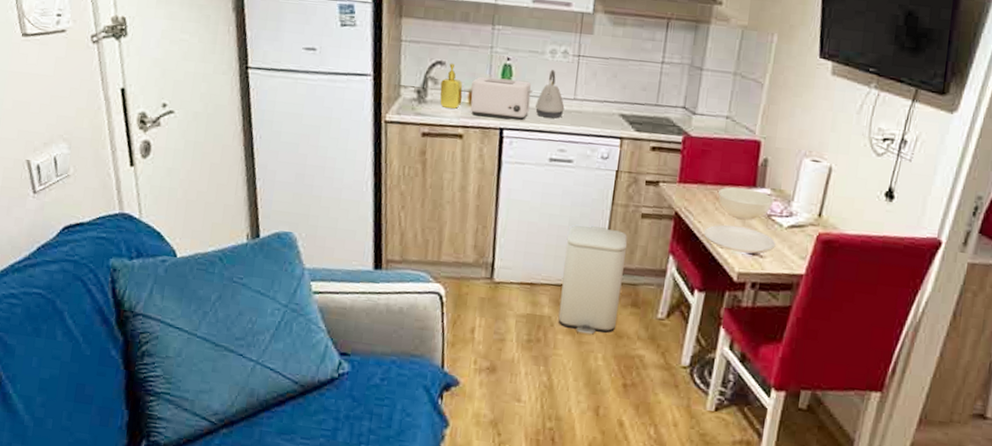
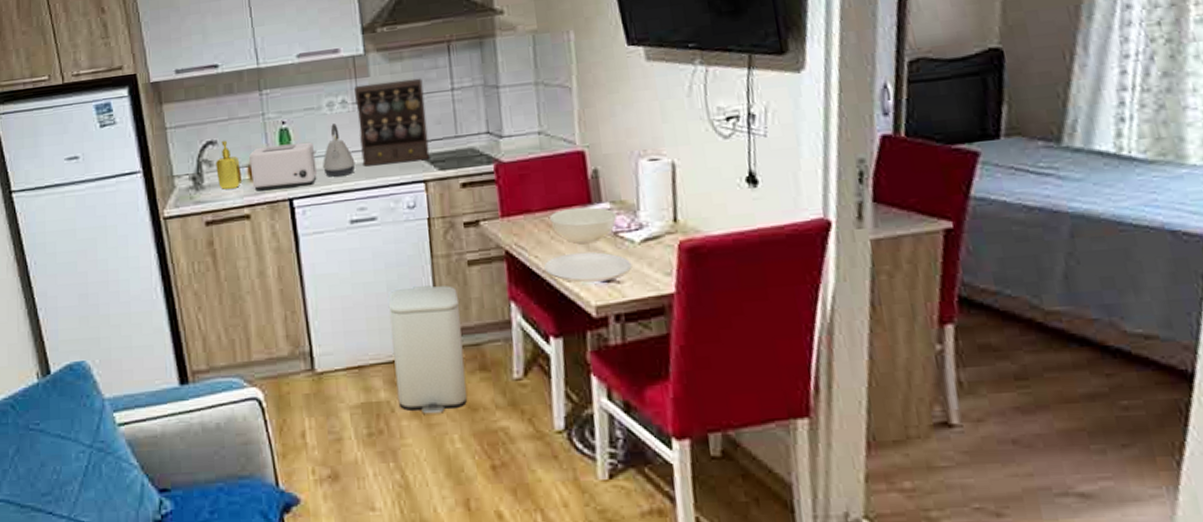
spice rack: none [571,40,639,120] -> present [355,78,430,167]

